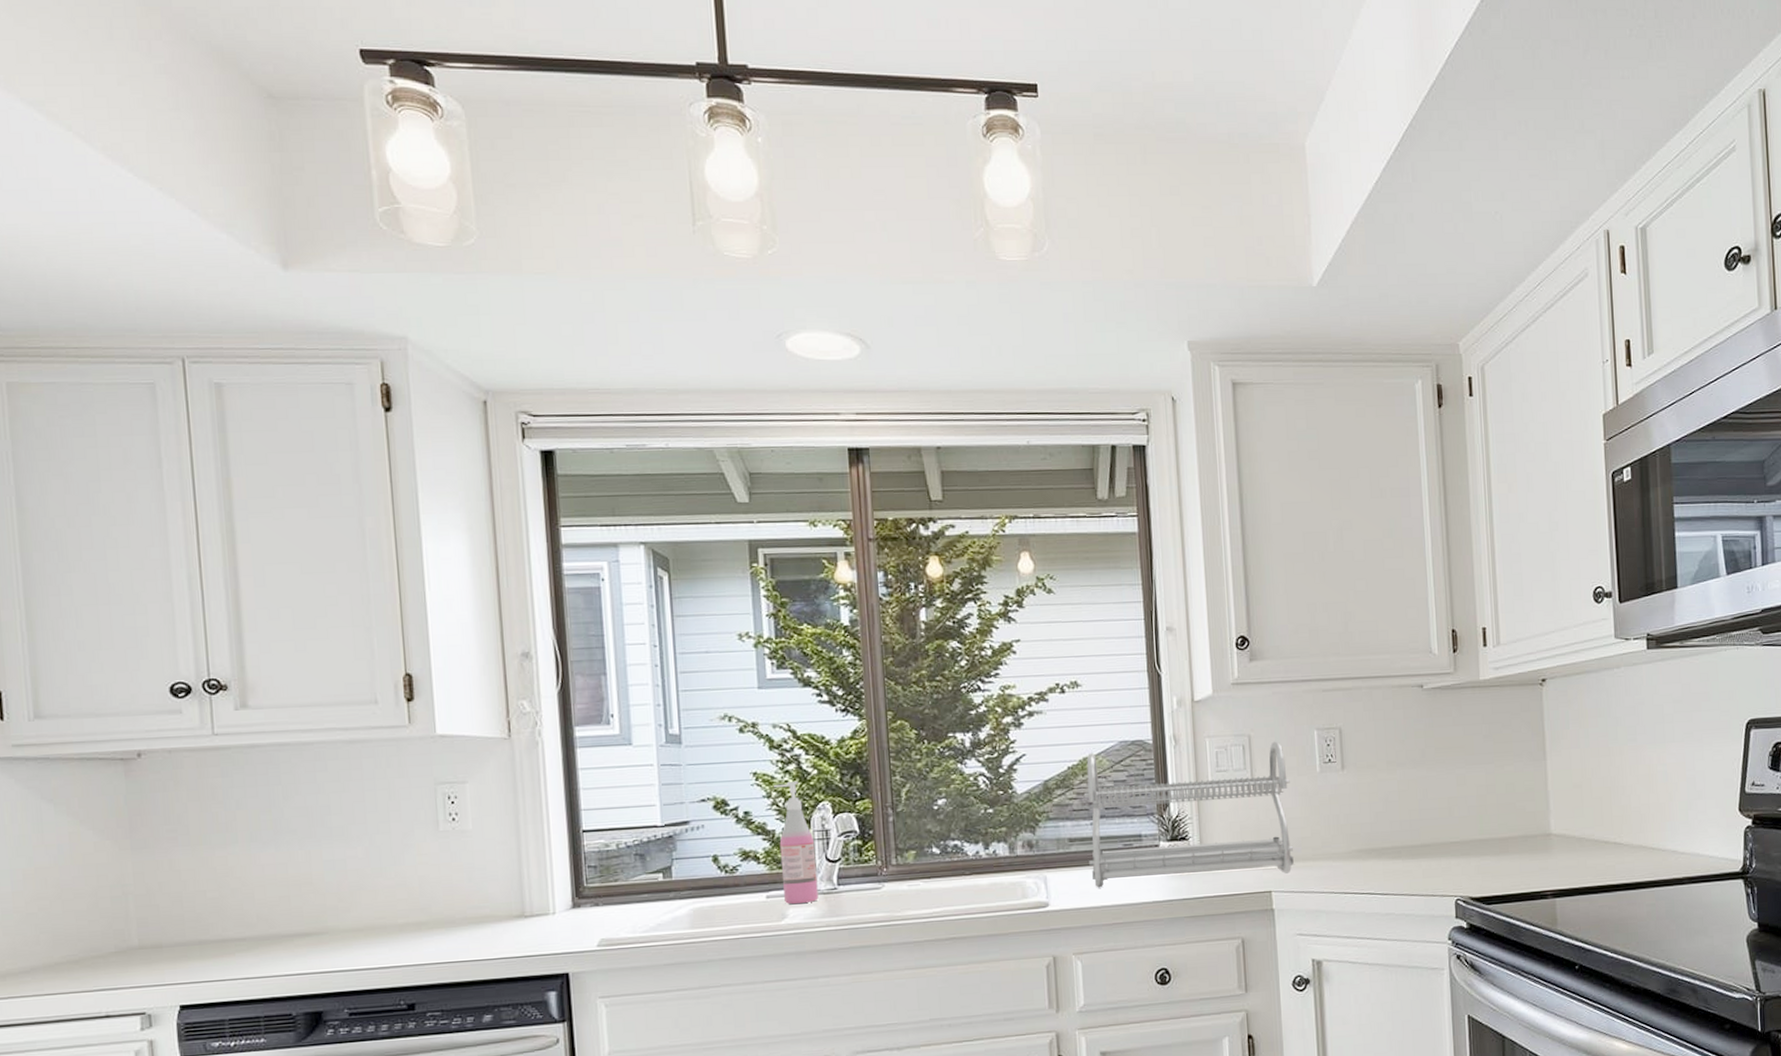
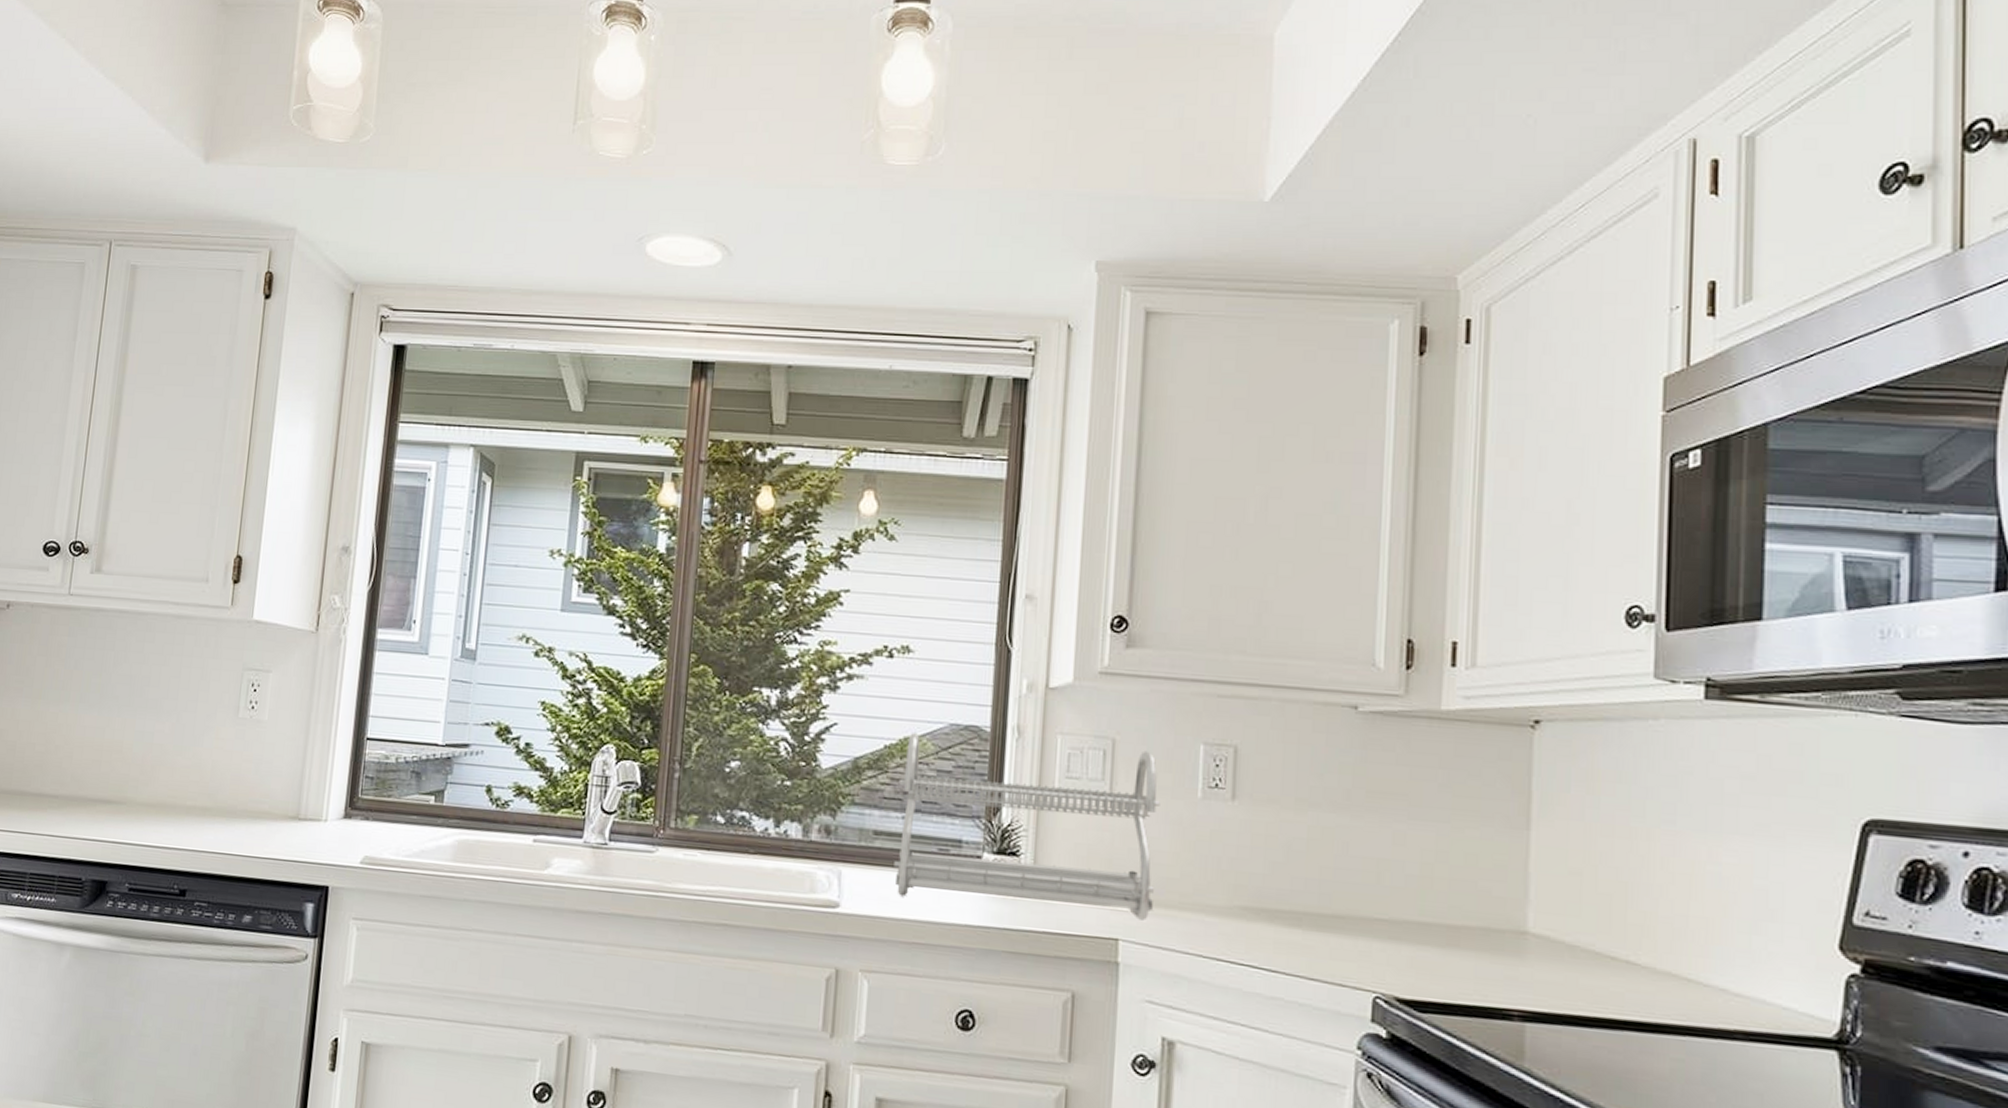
soap dispenser: present [774,782,819,905] -> none [551,717,592,855]

